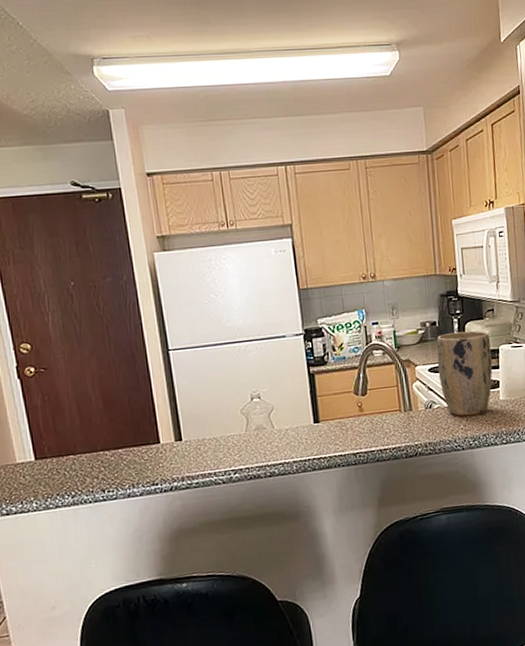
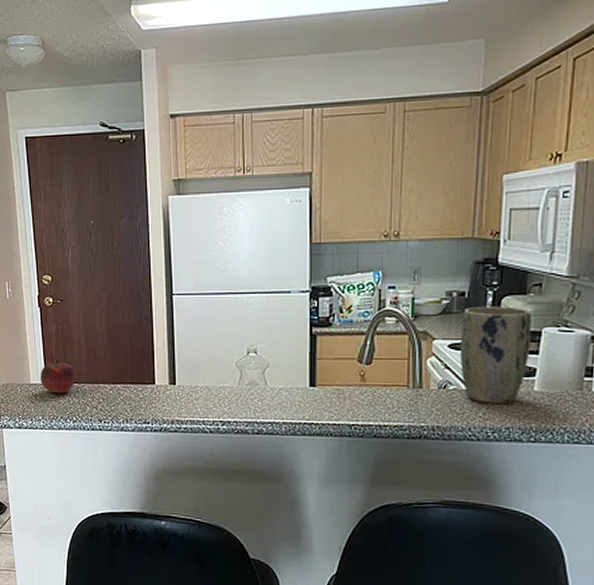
fruit: none [27,432,71,469] -> present [40,359,76,394]

